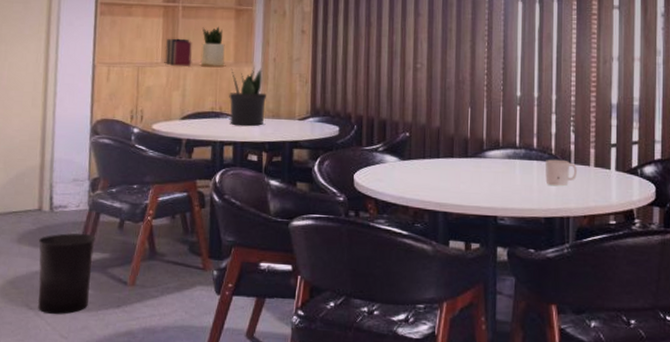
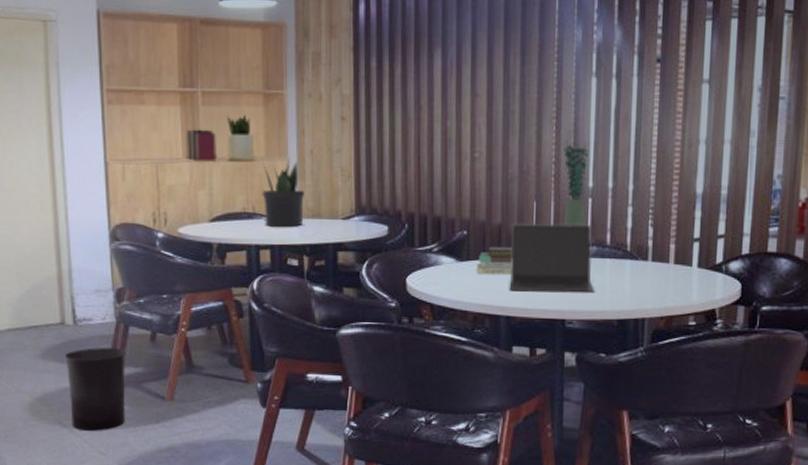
books: none [417,147,450,174] -> present [476,246,513,276]
laptop: none [446,126,523,192] -> present [509,222,594,293]
vase: none [494,55,517,131] -> present [563,140,589,227]
mug: present [545,159,577,187] -> none [619,256,655,286]

